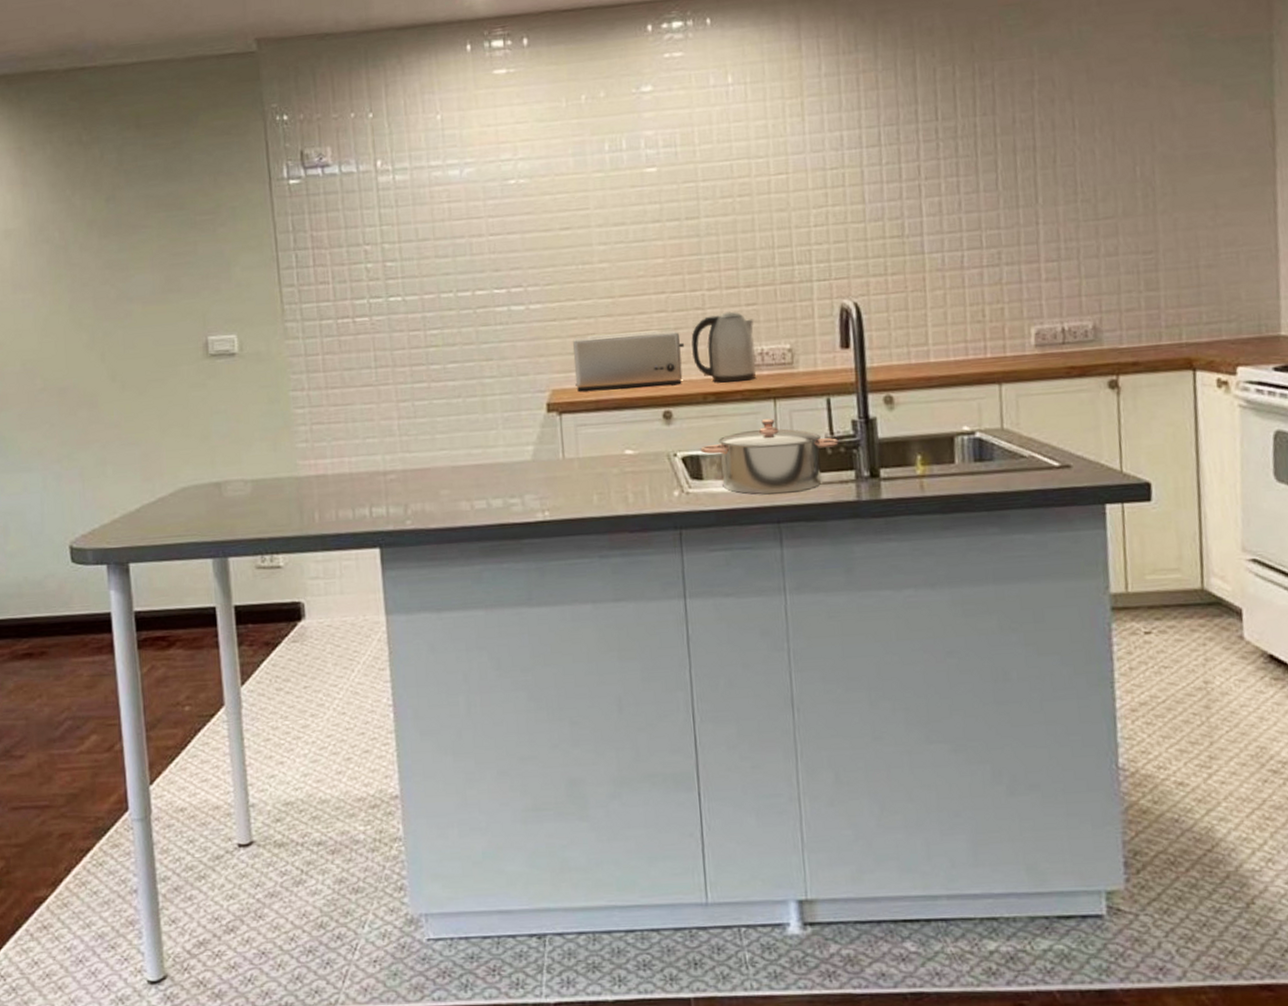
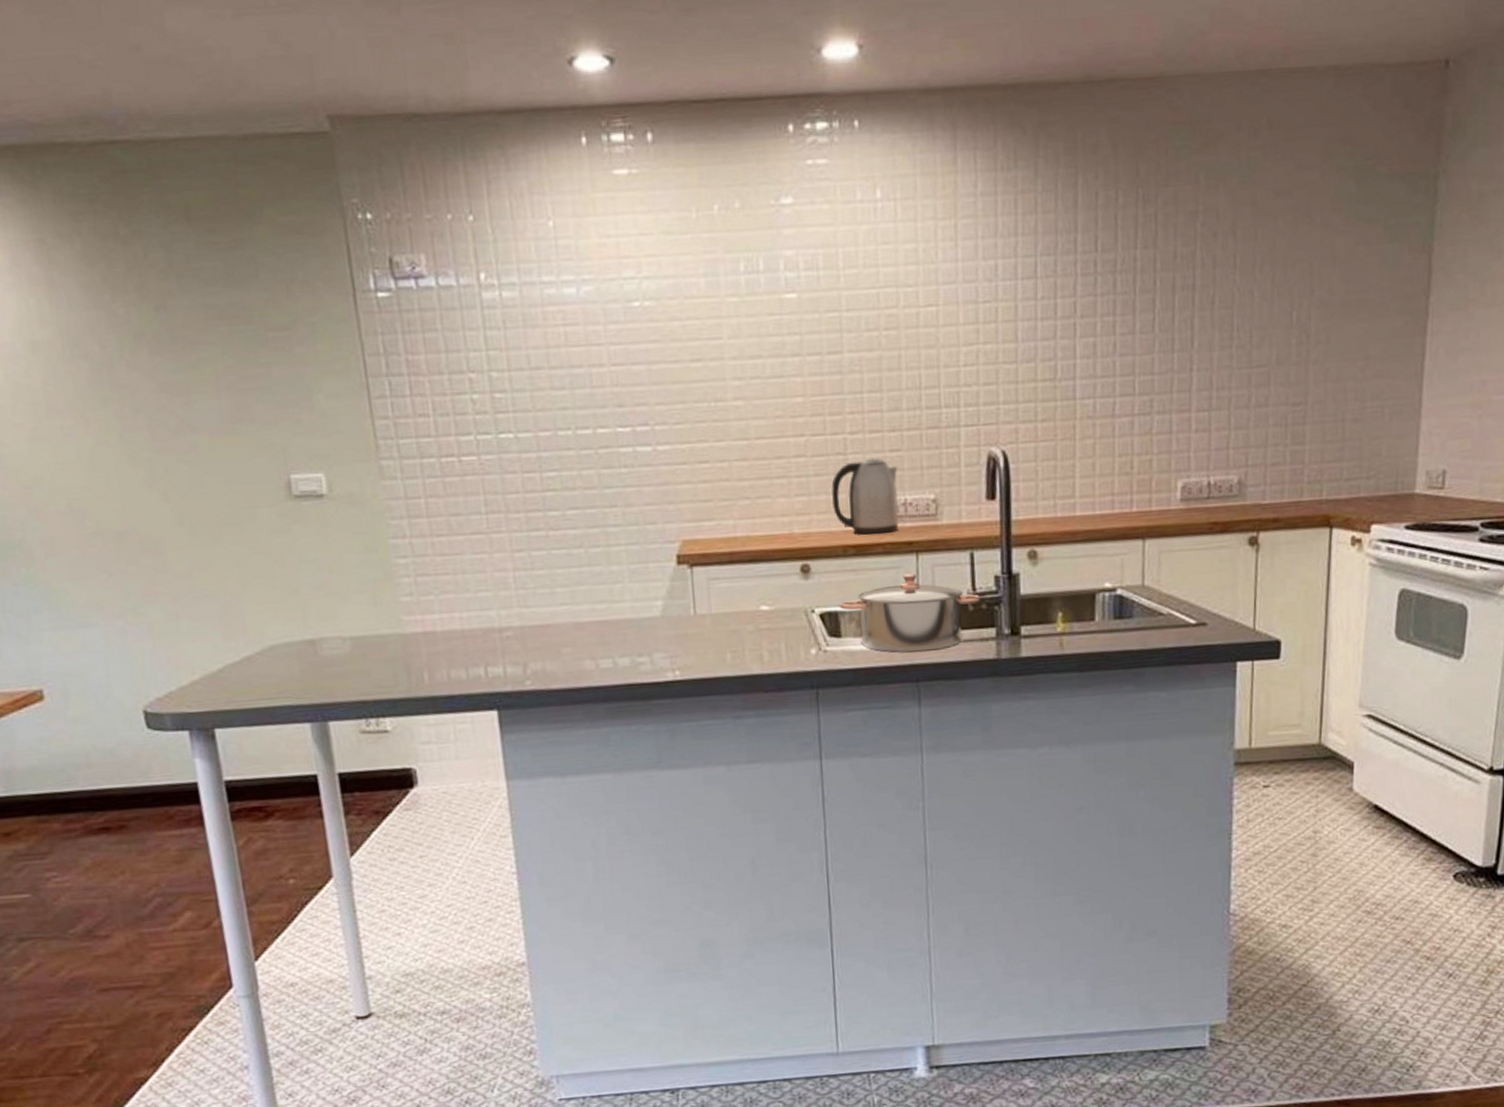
toaster: present [573,328,684,392] -> none [705,475,824,544]

